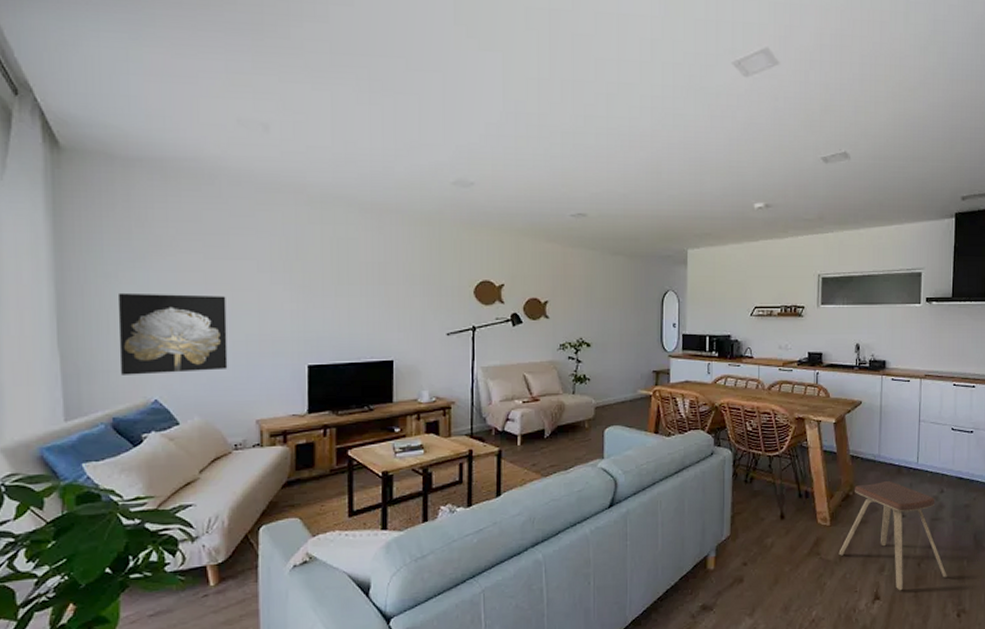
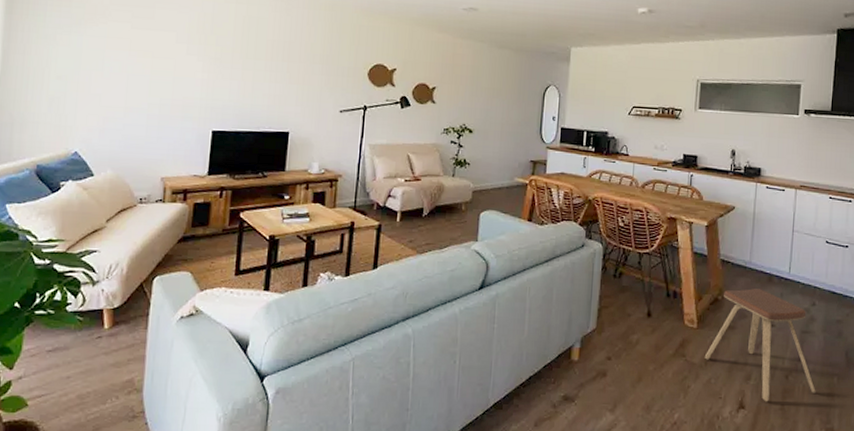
wall art: present [117,292,228,375] -> none [48,53,147,129]

